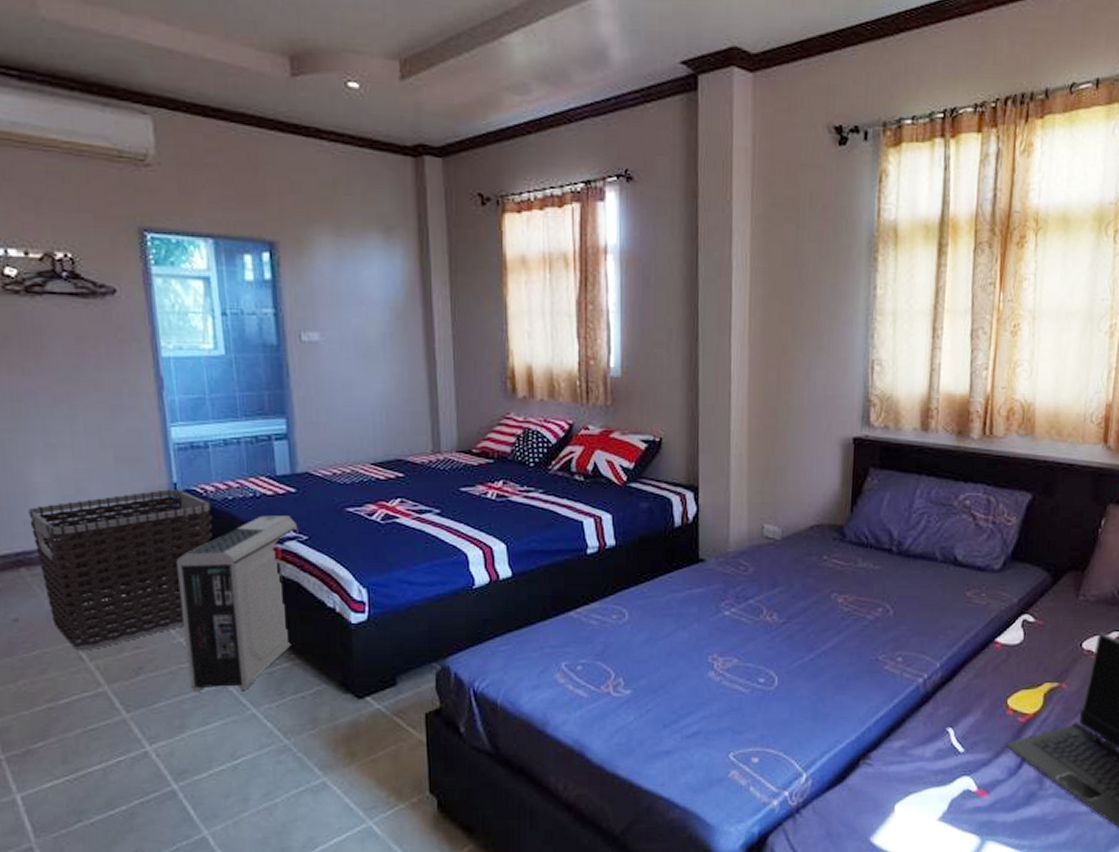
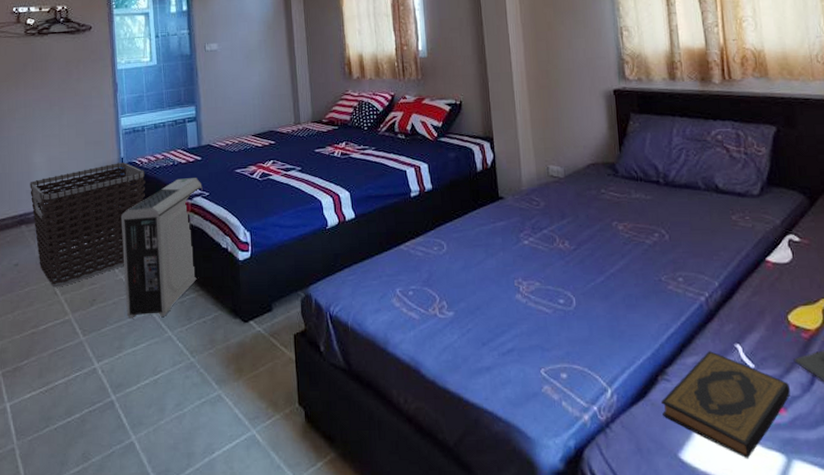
hardback book: none [859,735,997,842] -> present [661,351,791,459]

